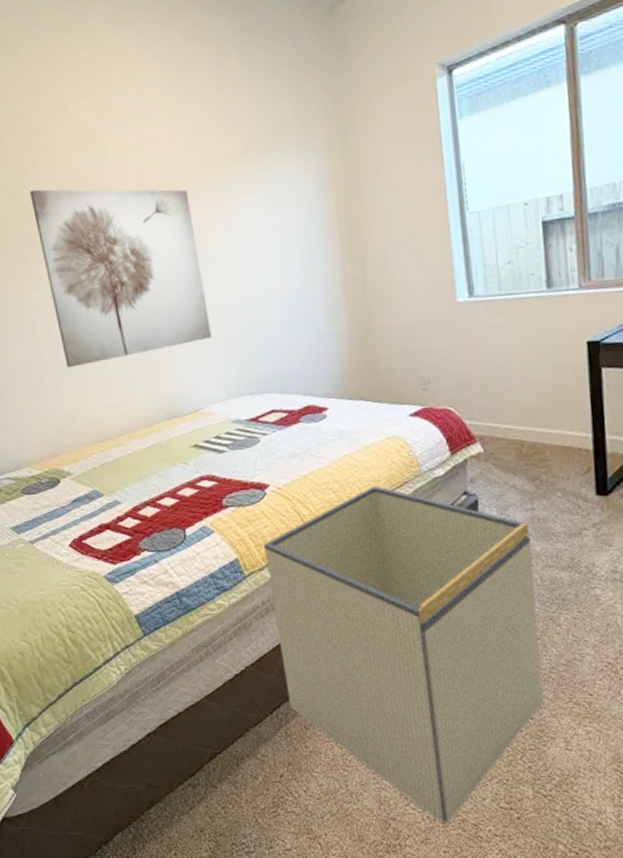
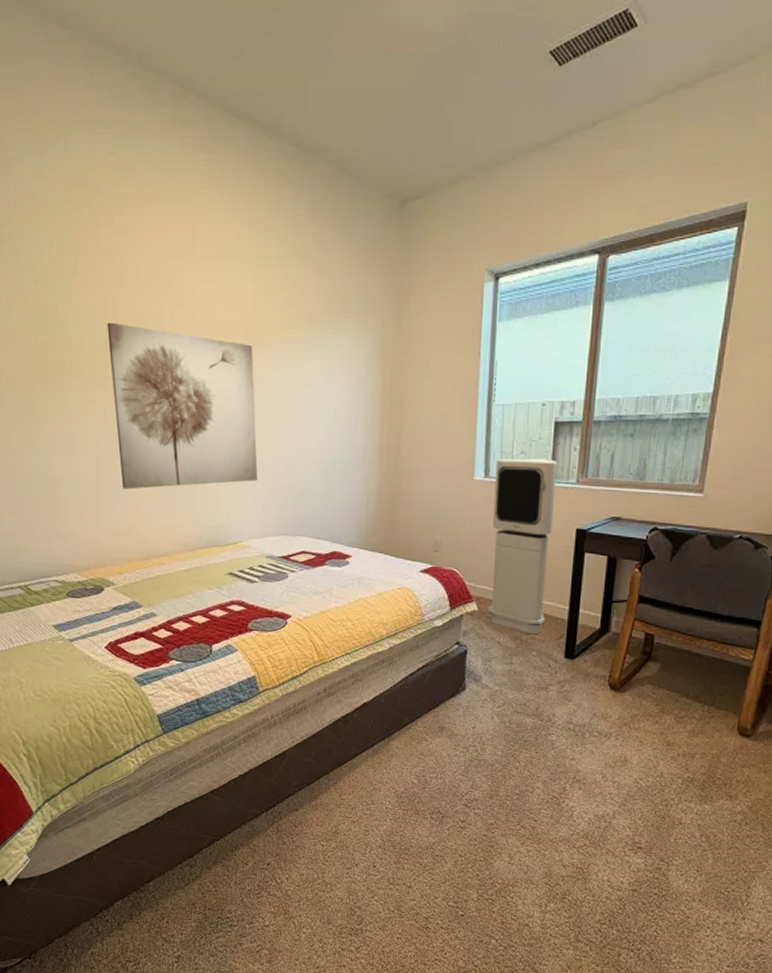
storage bin: present [263,486,544,824] -> none [279,628,506,916]
air purifier: none [479,265,566,471] -> present [487,458,558,634]

